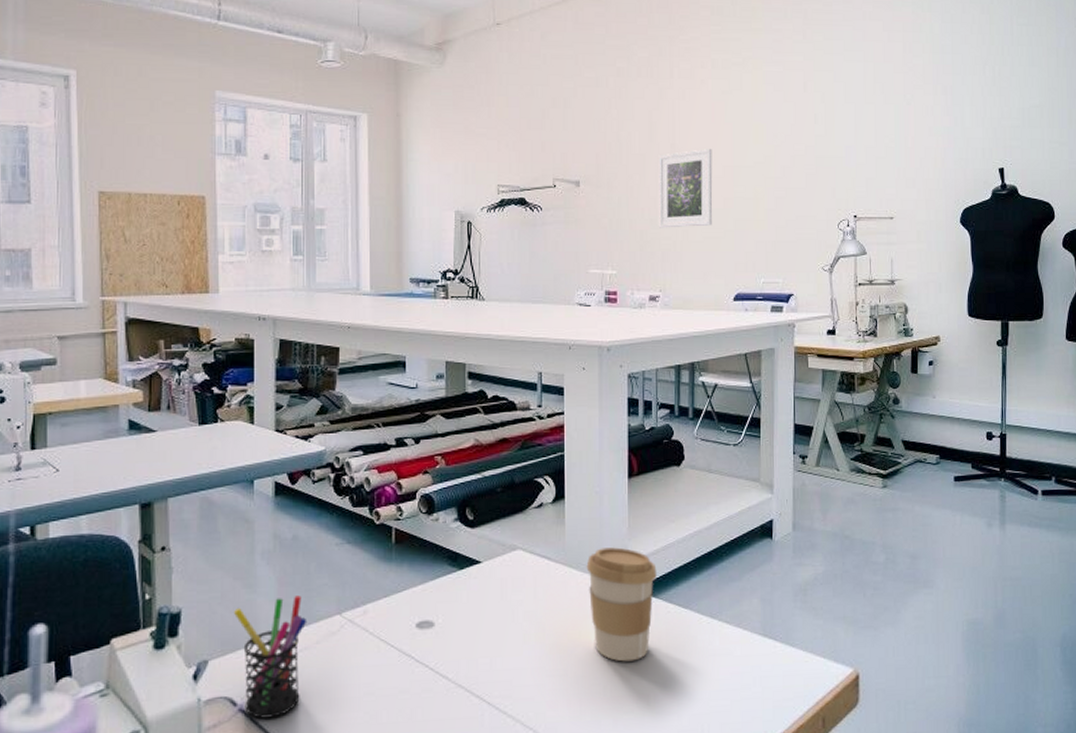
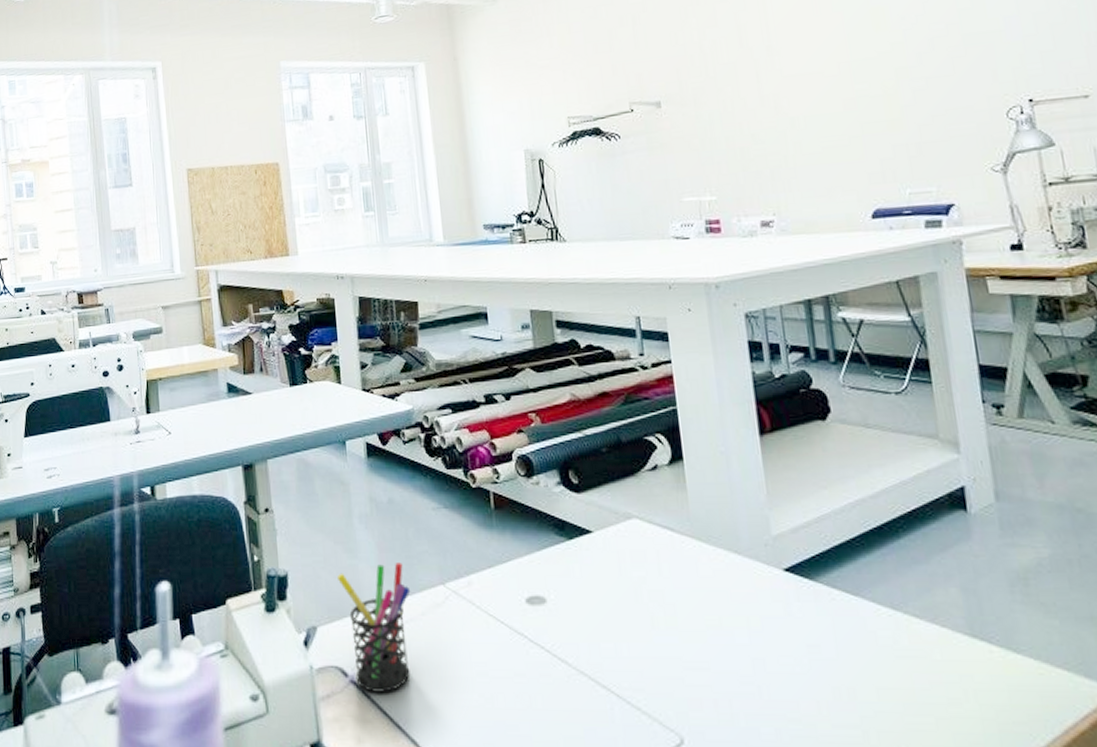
coffee cup: present [586,547,657,662] -> none [718,518,812,658]
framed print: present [658,149,713,228] -> none [752,45,831,143]

